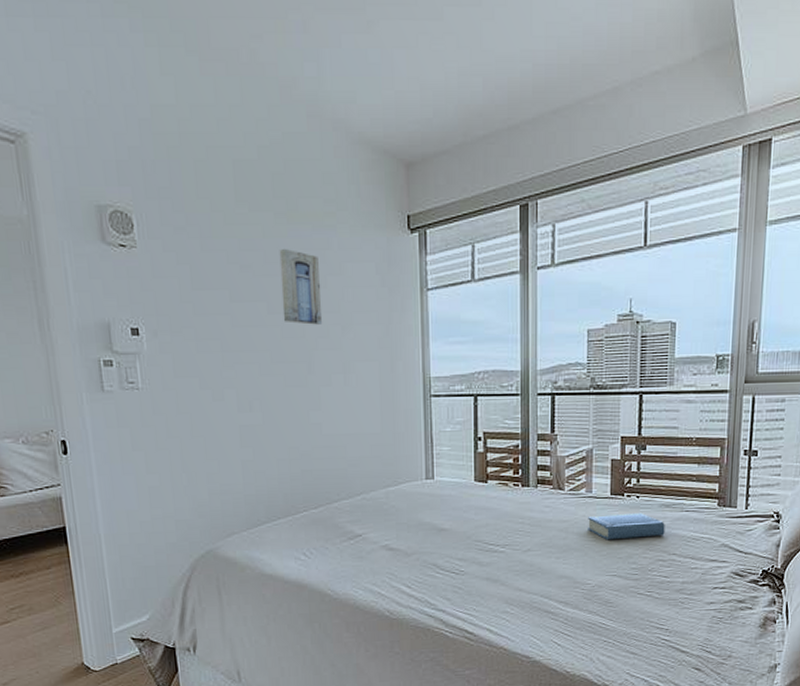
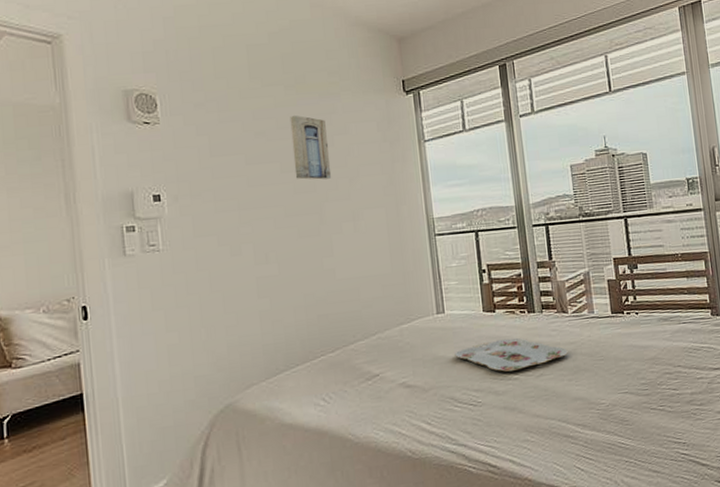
serving tray: none [441,510,559,545] -> present [455,337,568,373]
hardback book: present [588,512,665,540] -> none [593,328,667,358]

